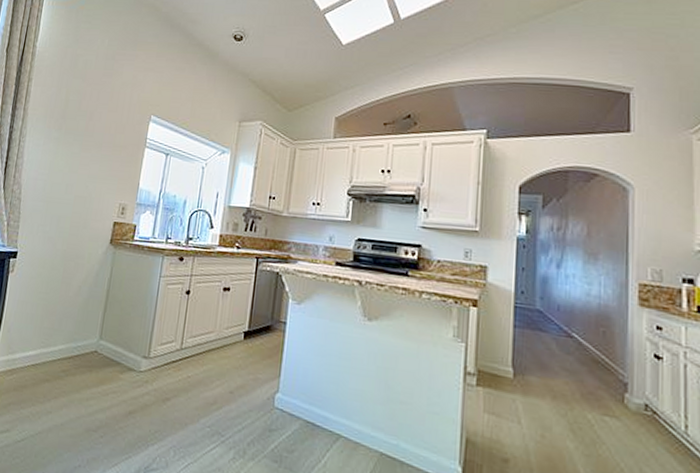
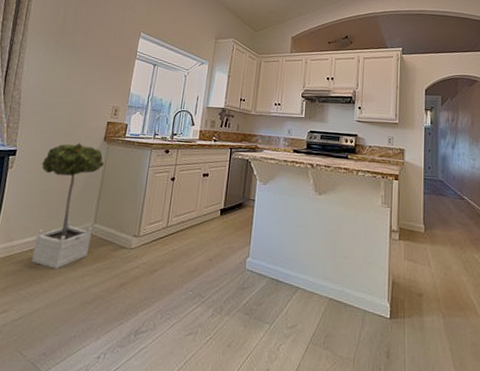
potted tree: none [33,245,111,389] -> present [31,142,105,269]

